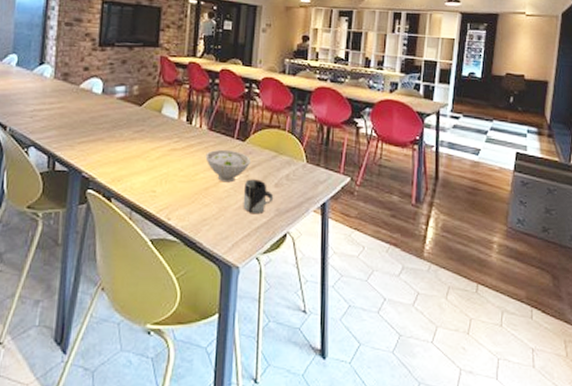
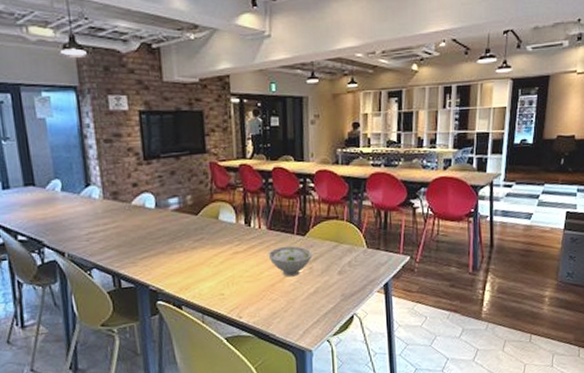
cup: present [243,179,274,215] -> none [309,270,339,302]

